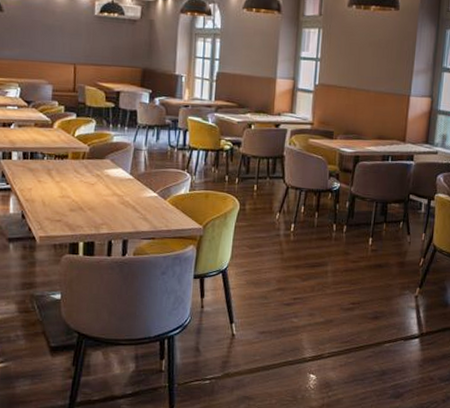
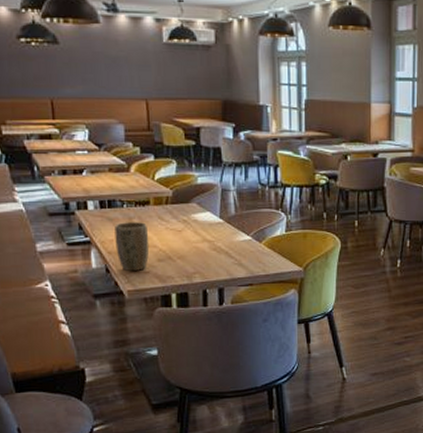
plant pot: none [33,173,64,219] -> present [114,222,150,271]

